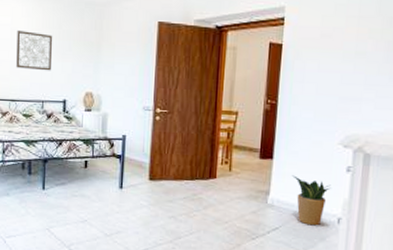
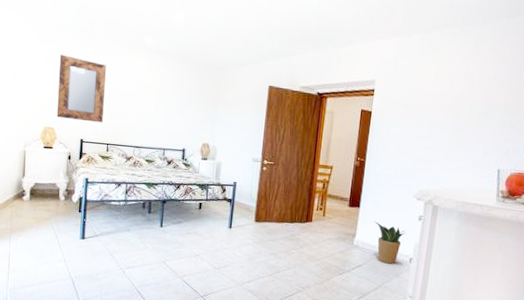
wall art: present [16,29,53,71] -> none [141,84,176,123]

